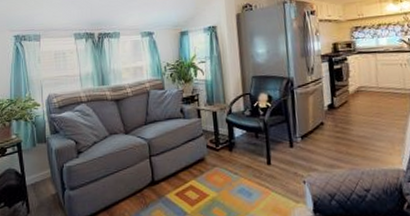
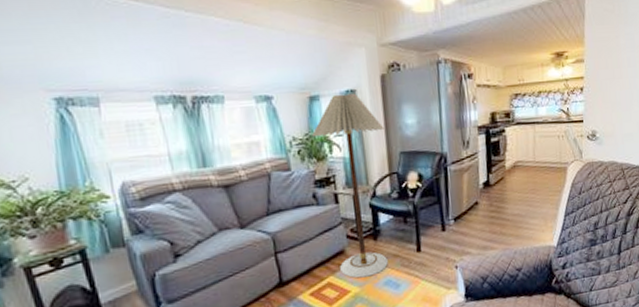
floor lamp: none [182,28,242,184] -> present [312,93,388,279]

